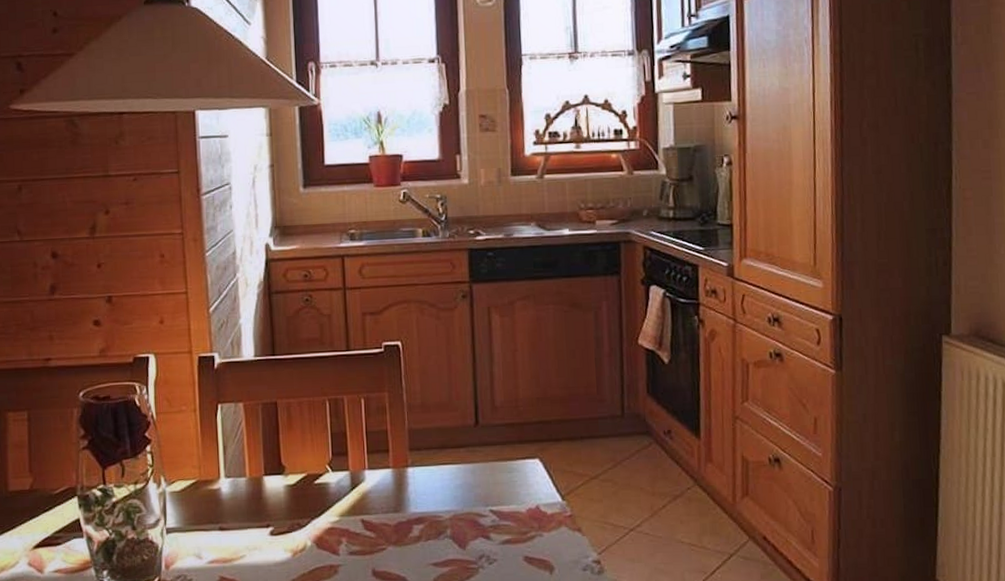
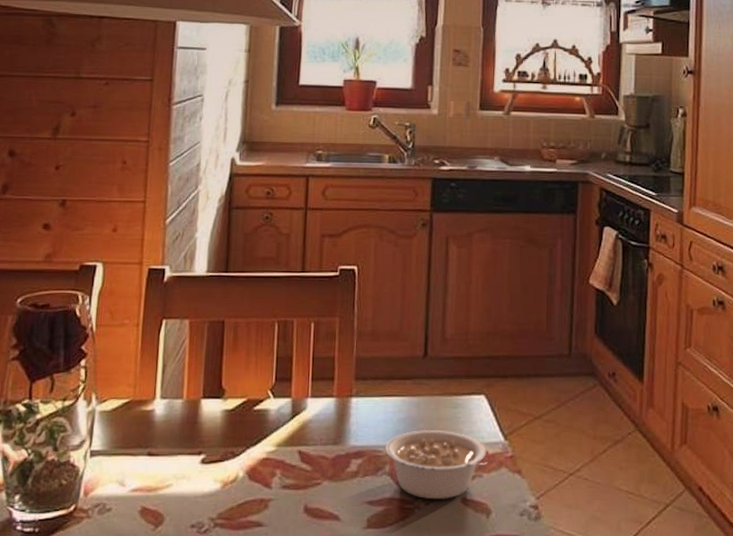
legume: none [444,494,548,559] -> present [384,430,488,499]

